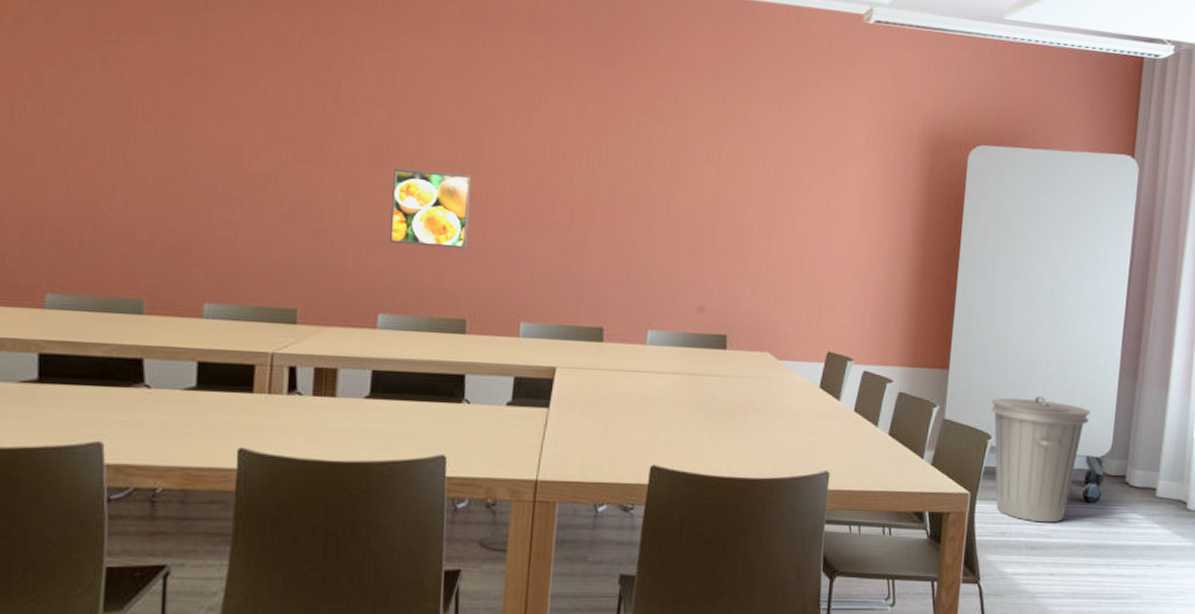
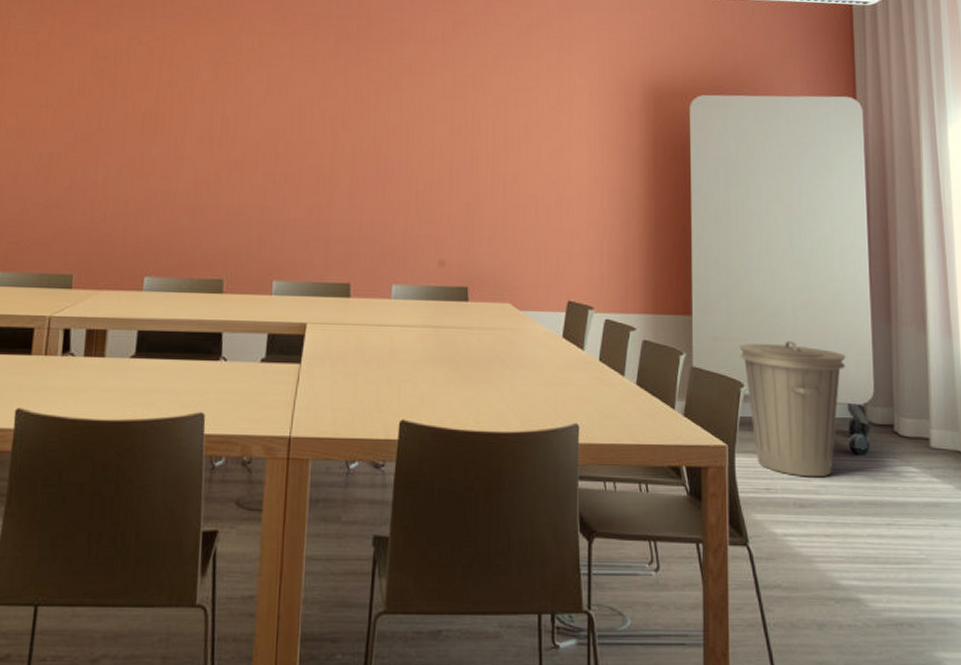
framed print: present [390,168,471,248] -> none [156,143,227,213]

